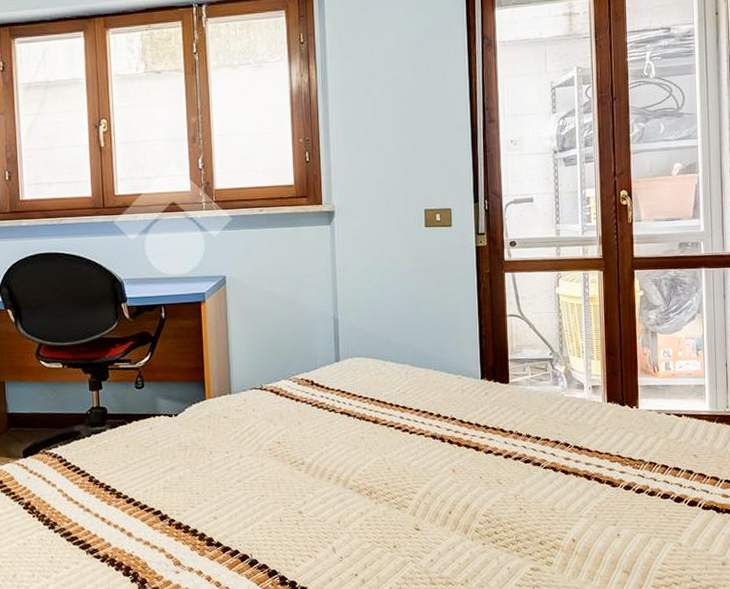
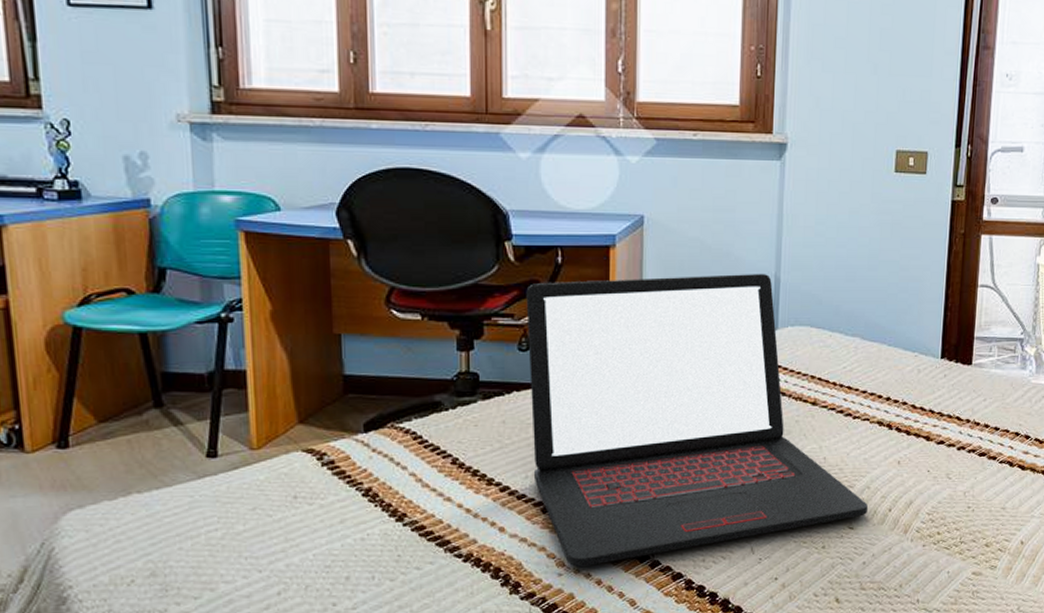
laptop: none [139,316,430,566] -> present [526,273,868,567]

